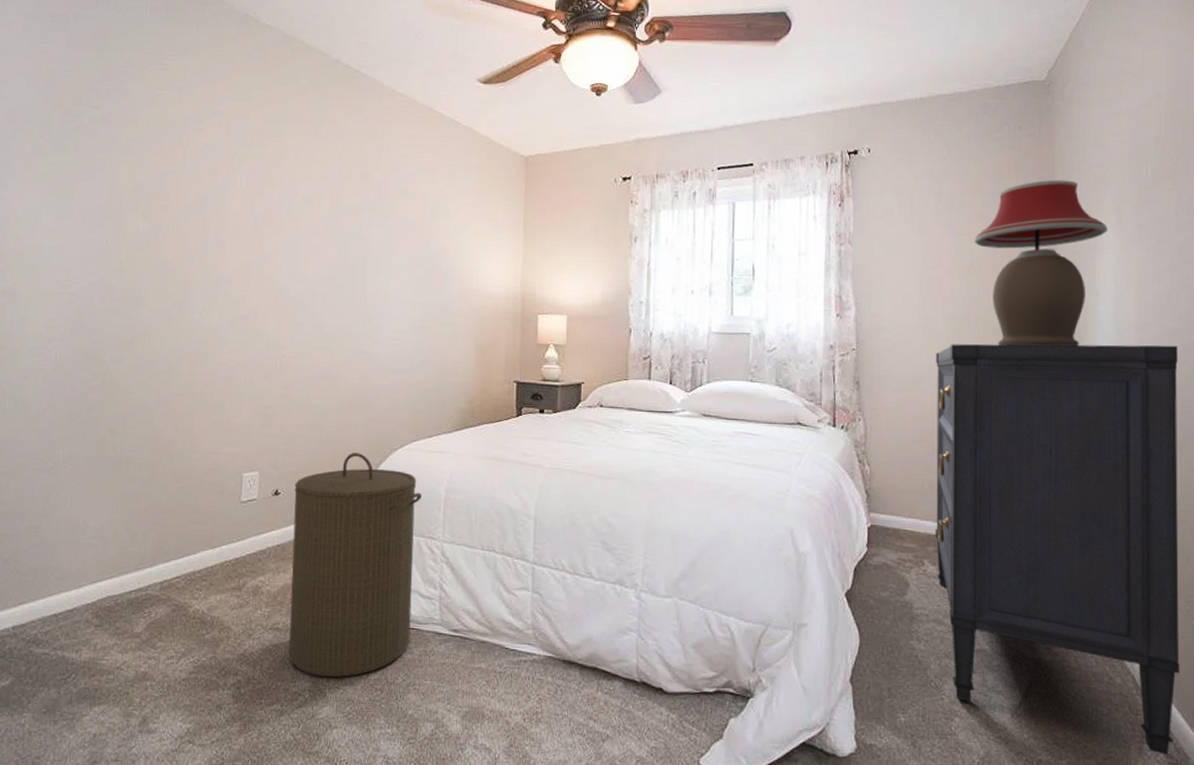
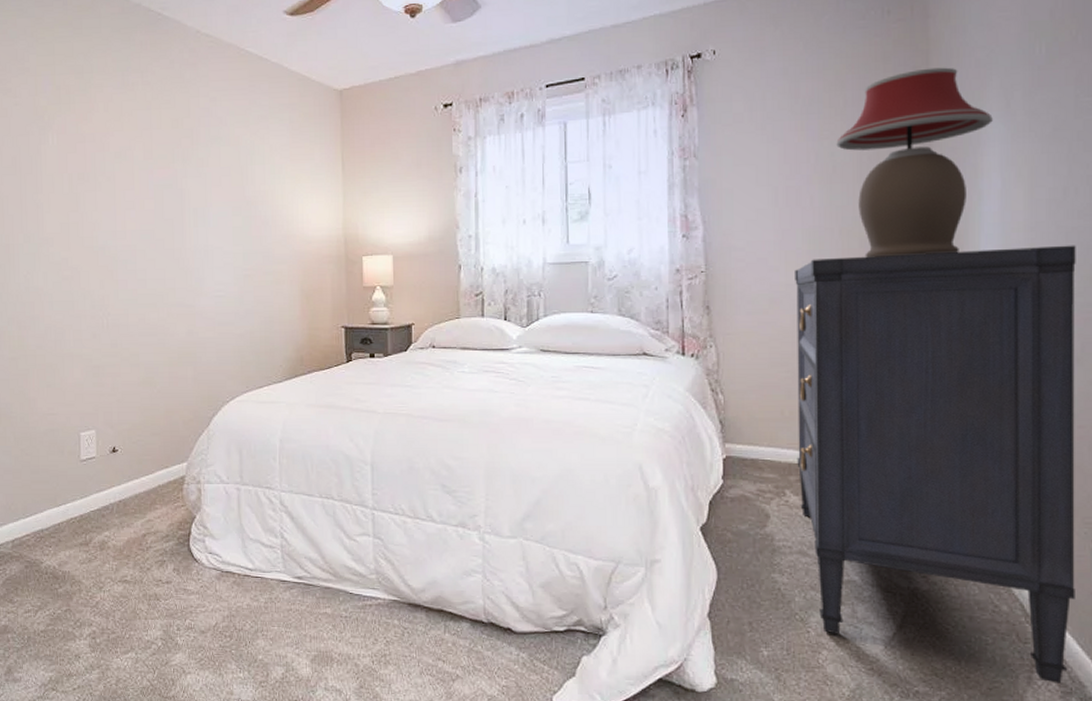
laundry hamper: present [288,453,422,677] -> none [131,407,256,625]

